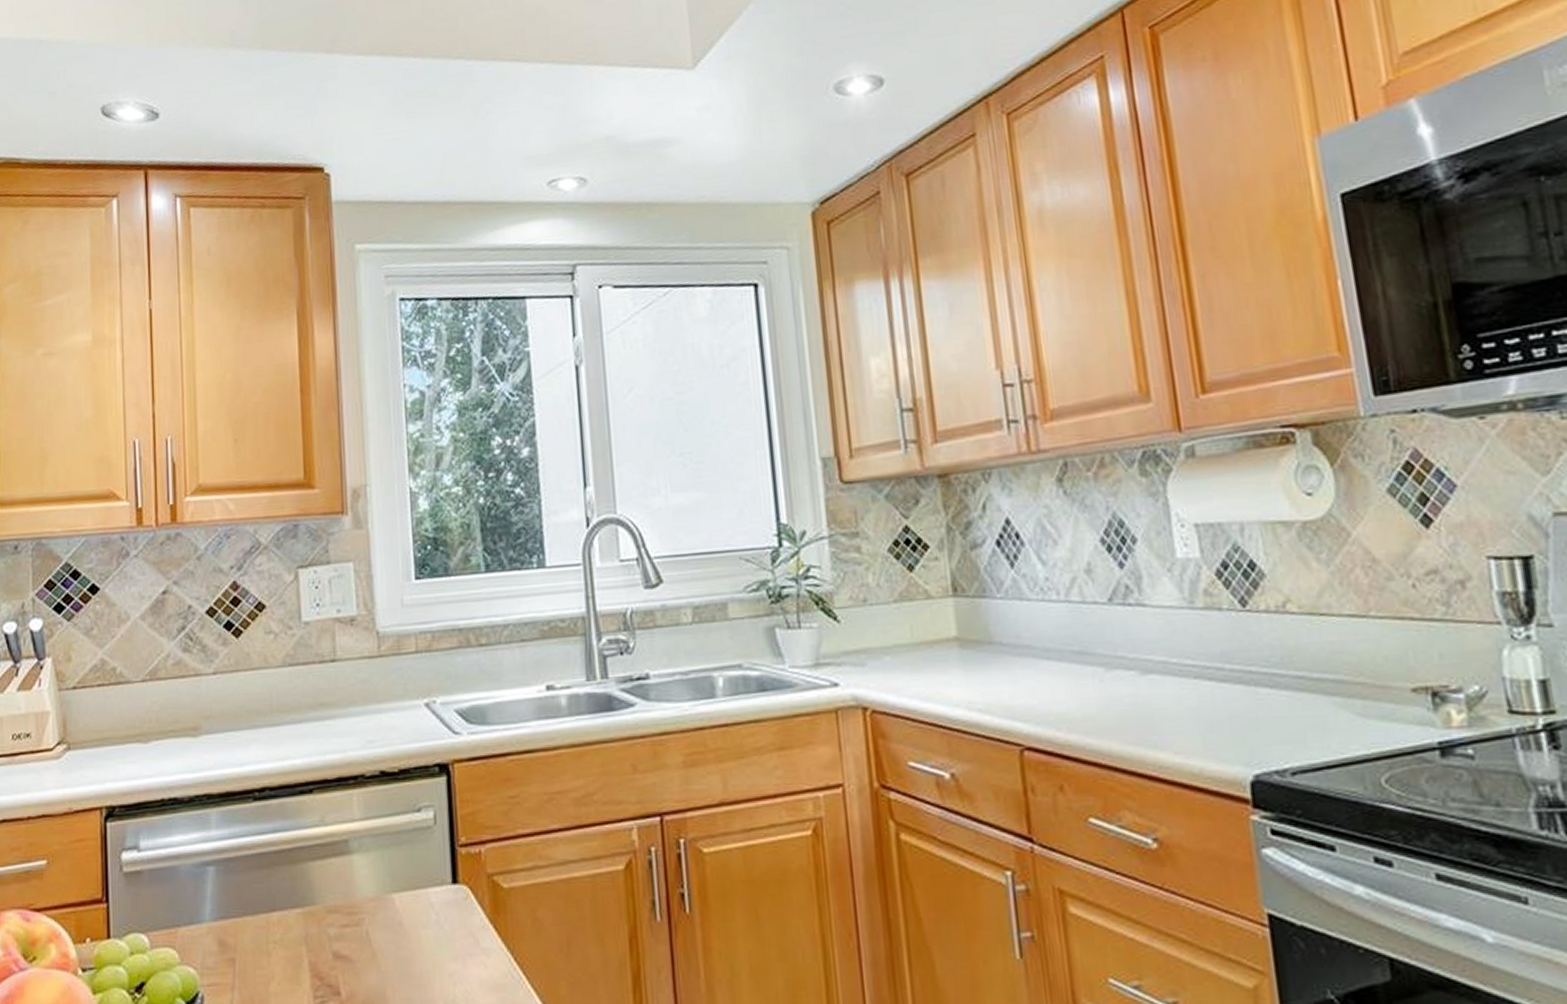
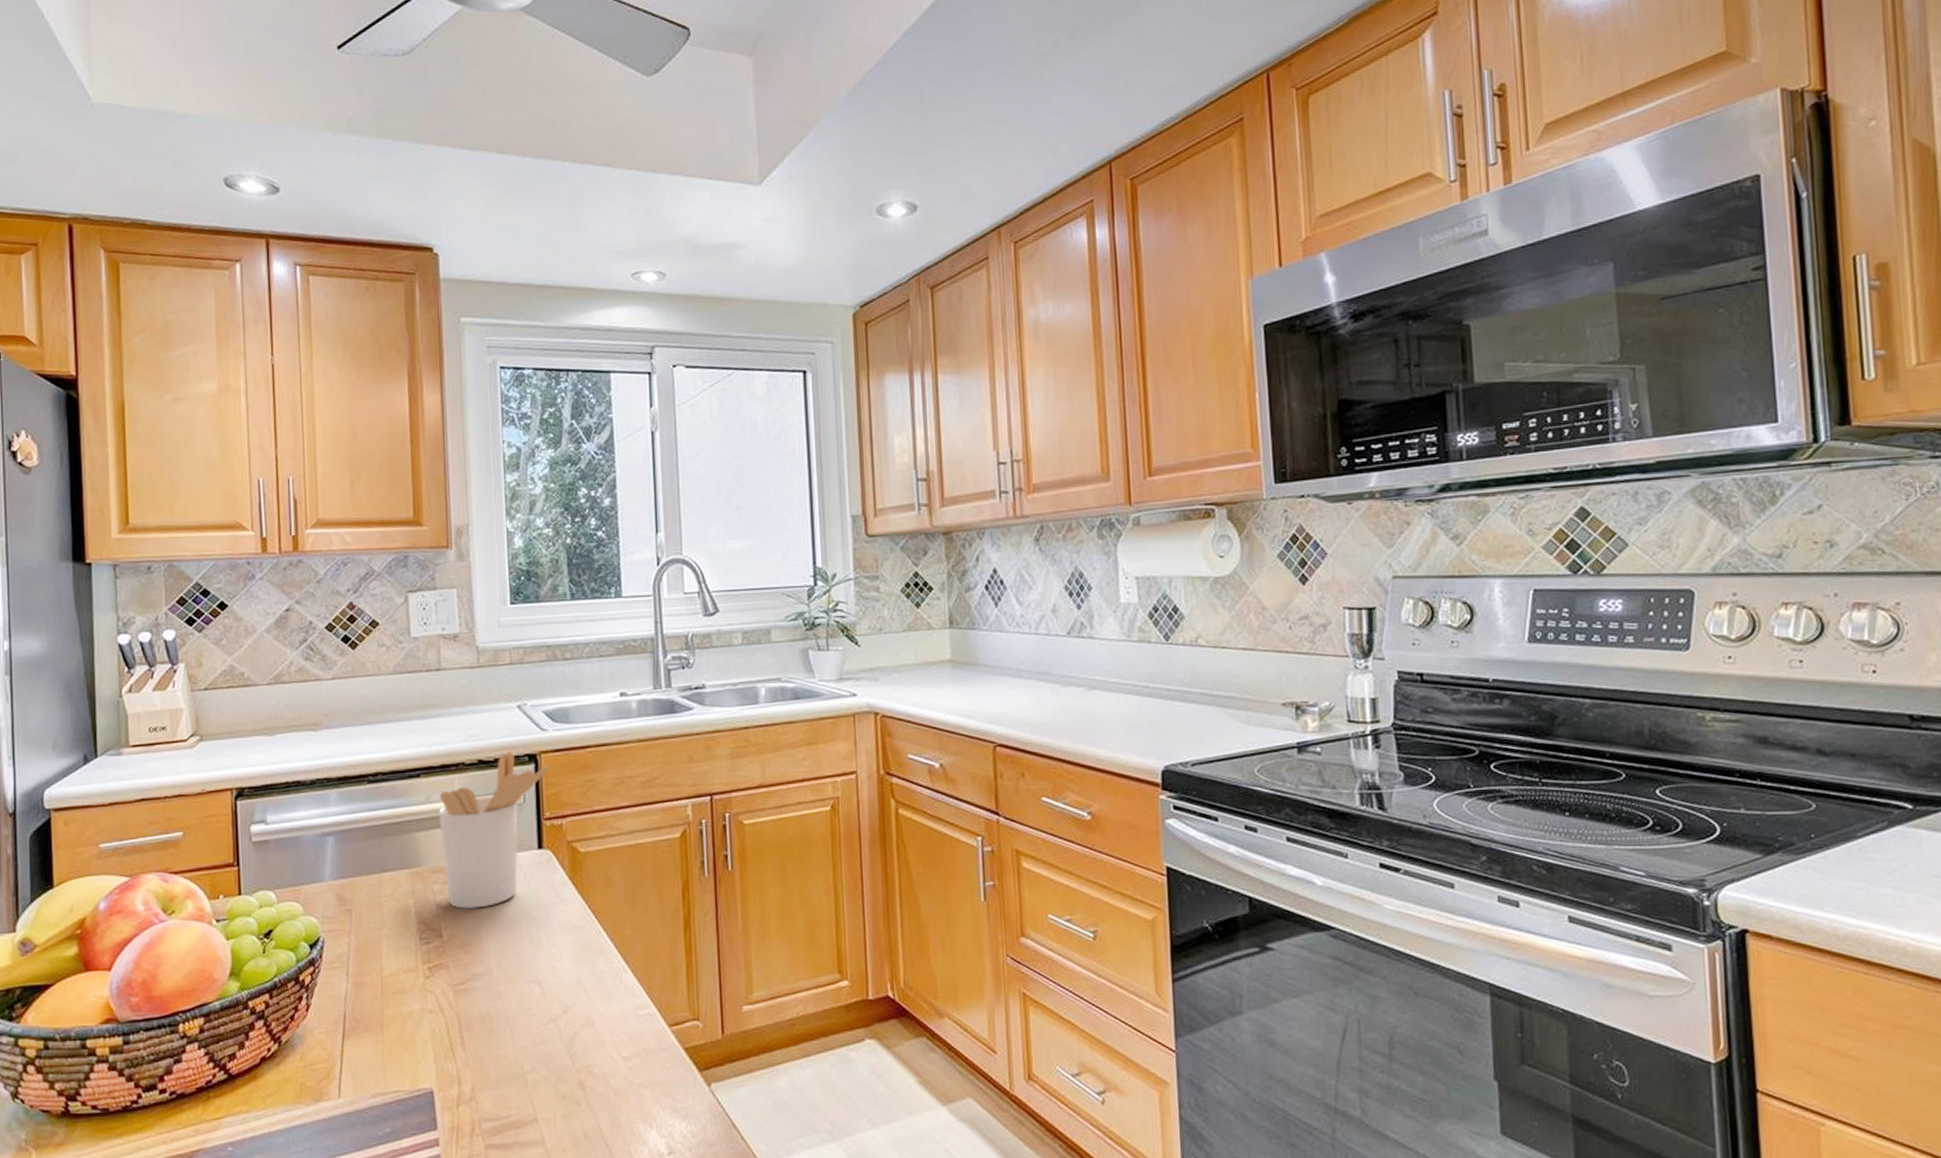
utensil holder: none [335,761,465,961] -> present [439,752,550,910]

